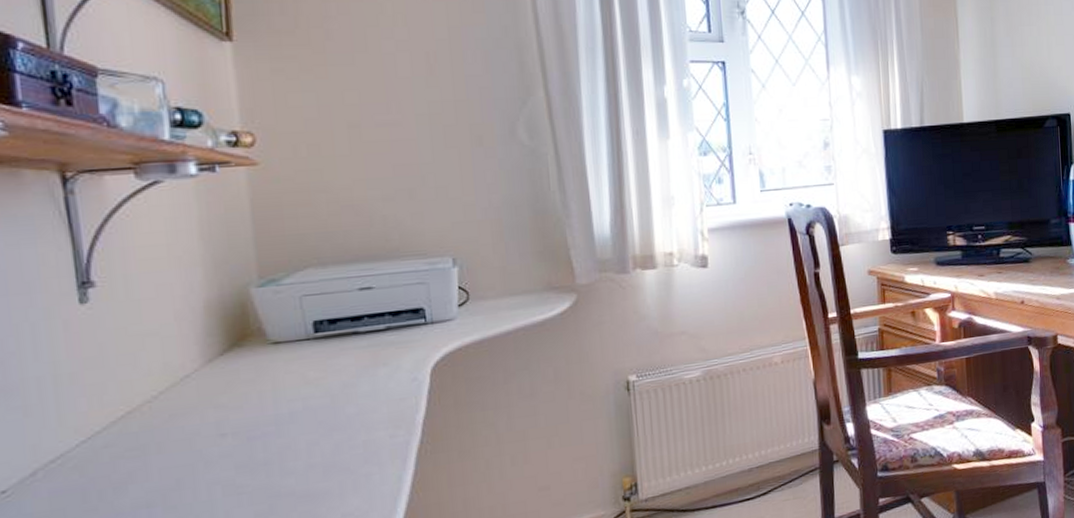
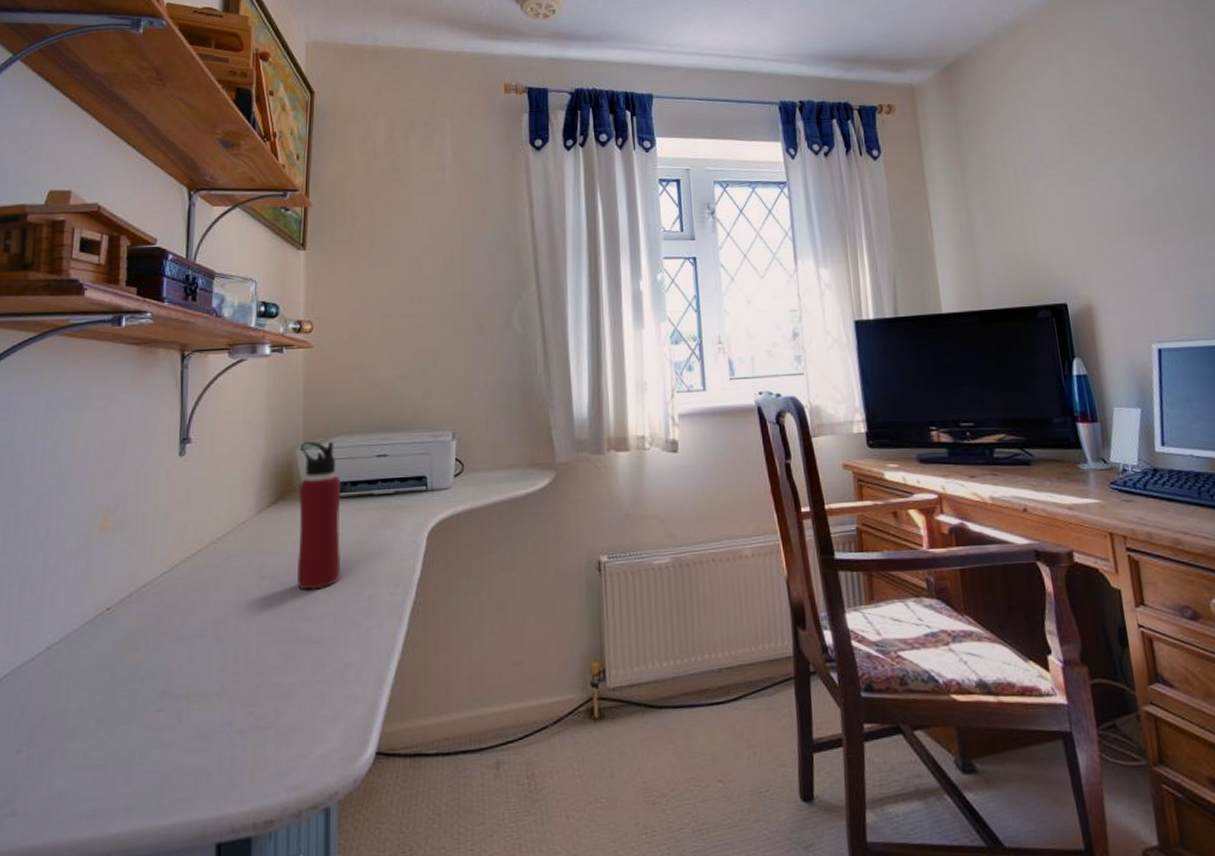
water bottle: none [255,275,327,443] -> present [297,441,341,590]

